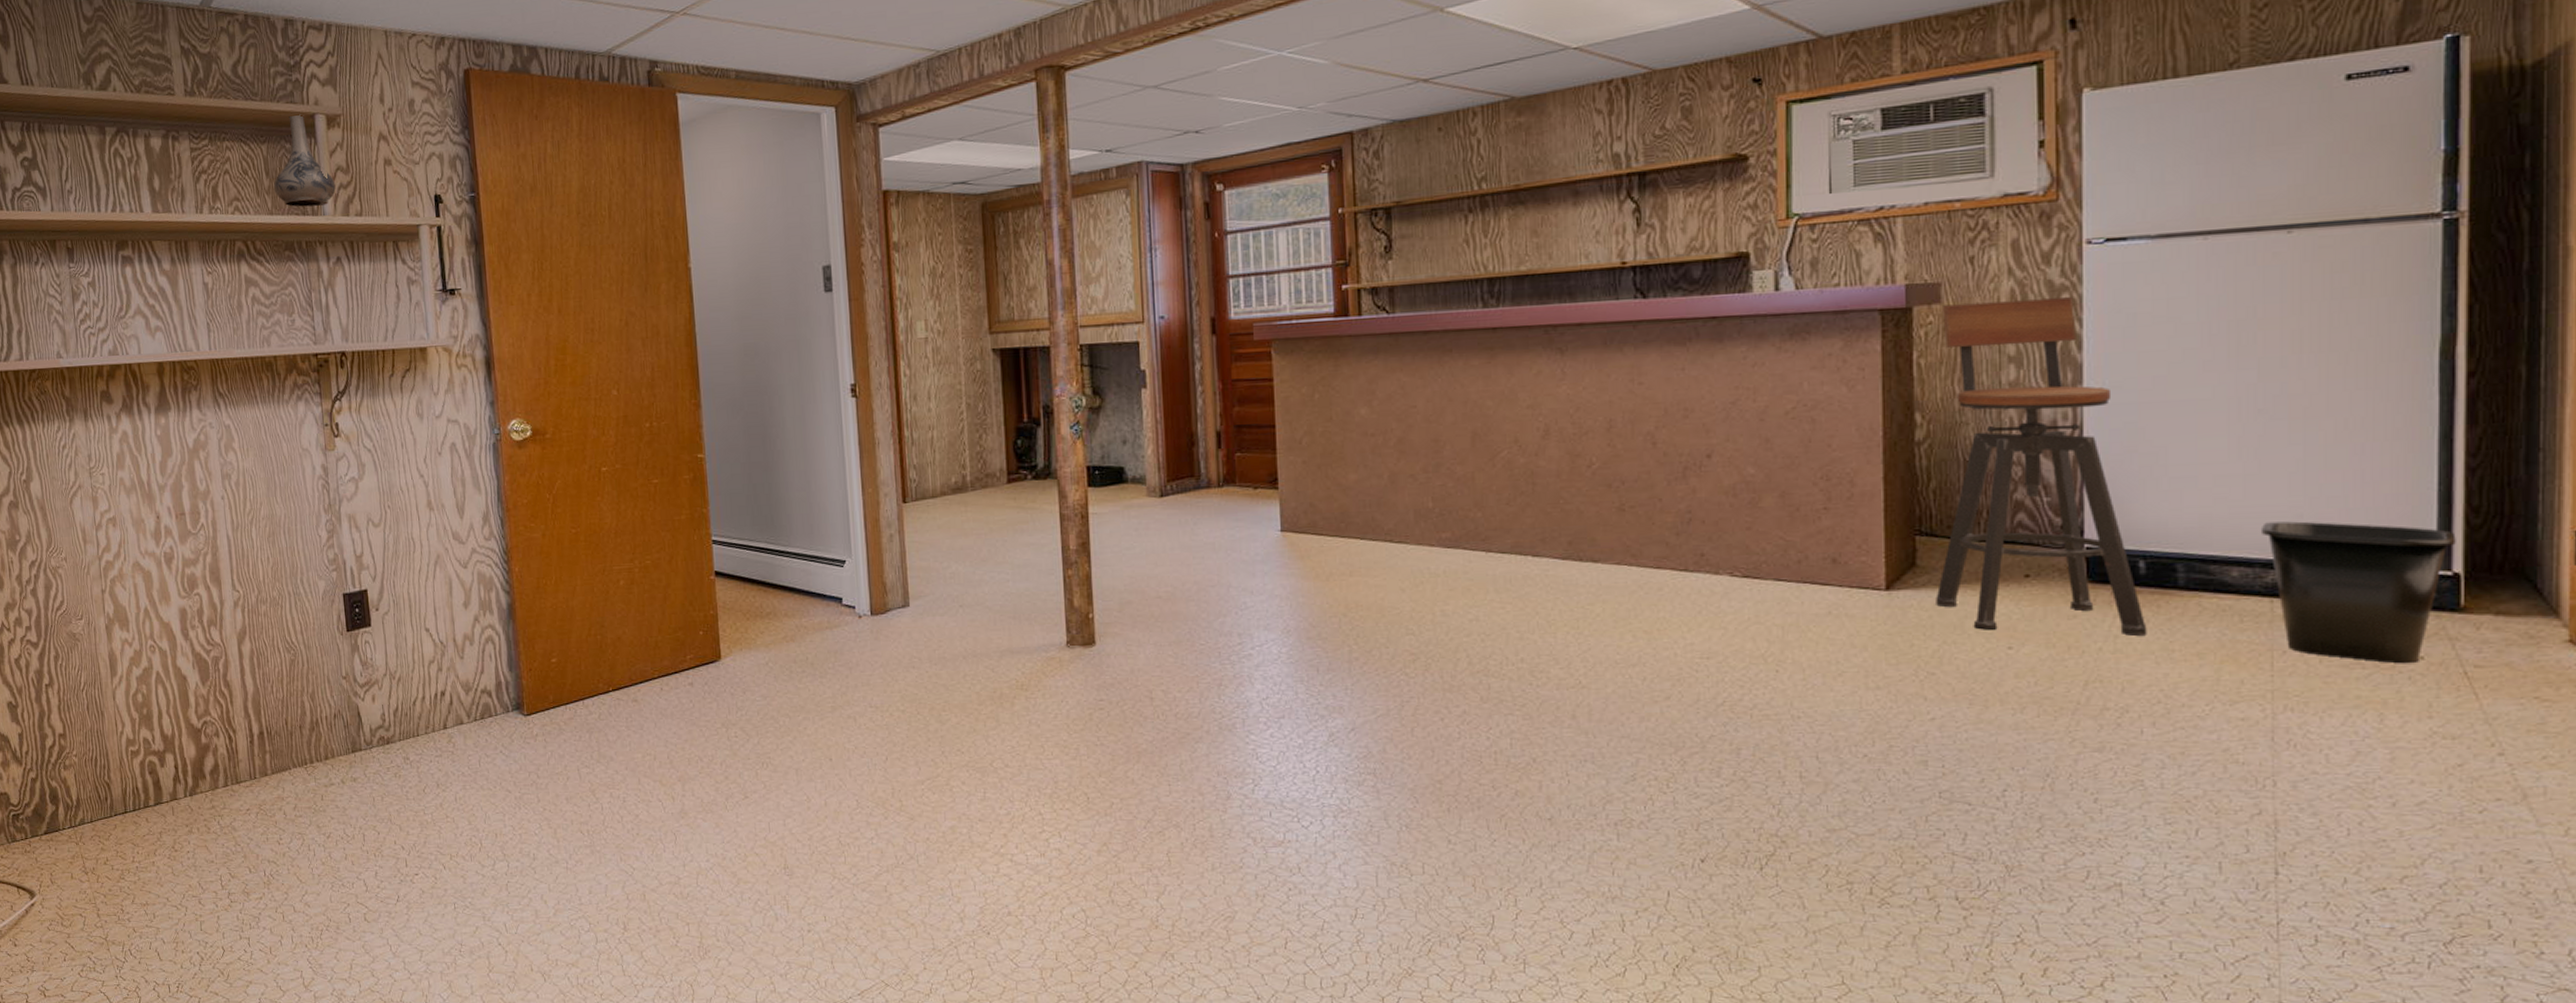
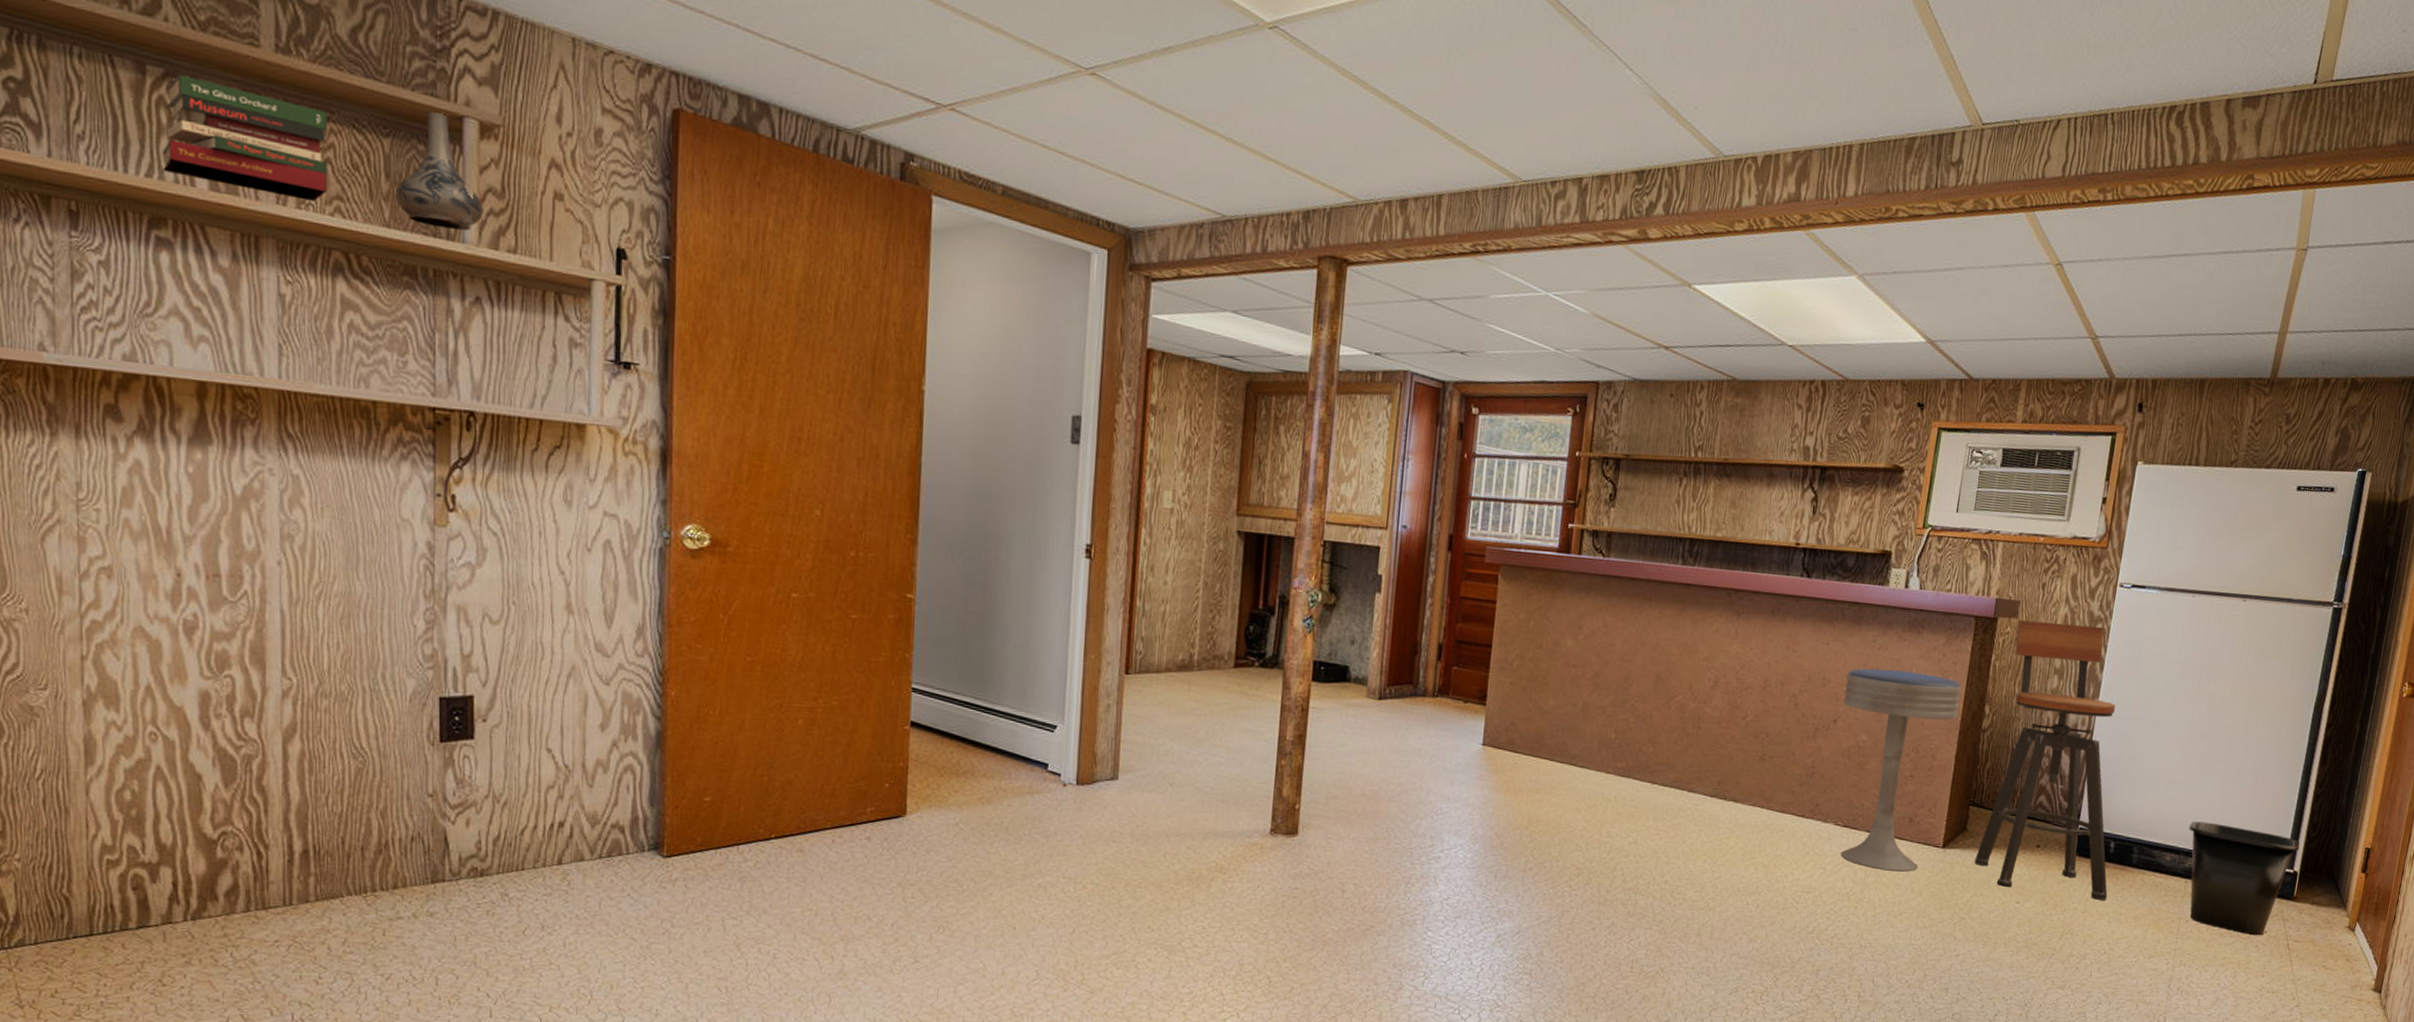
books: none [119,129,229,207] -> present [163,75,328,201]
bar stool: none [1715,386,1878,624] -> present [1840,668,1962,872]

